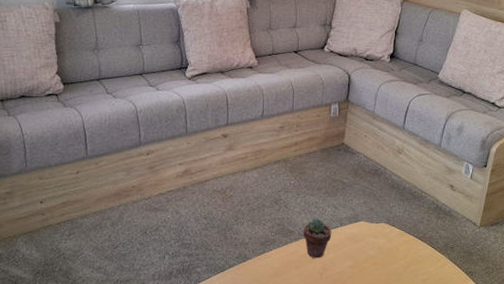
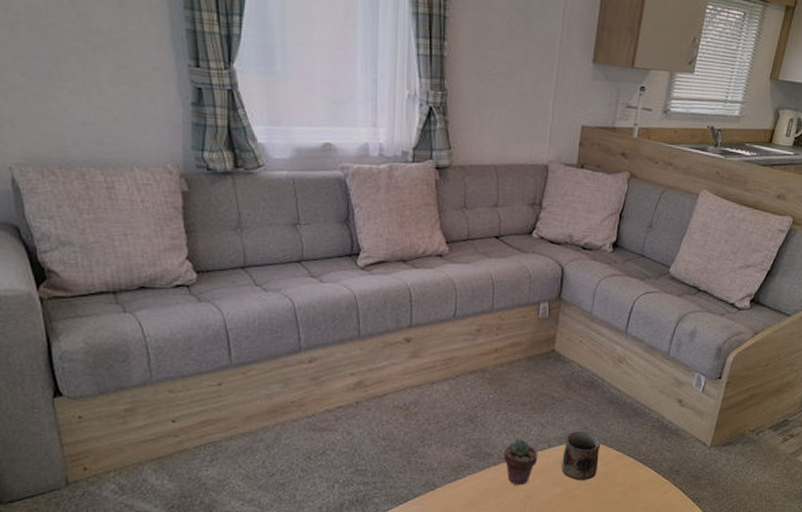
mug: none [352,212,385,254] -> present [562,431,601,480]

